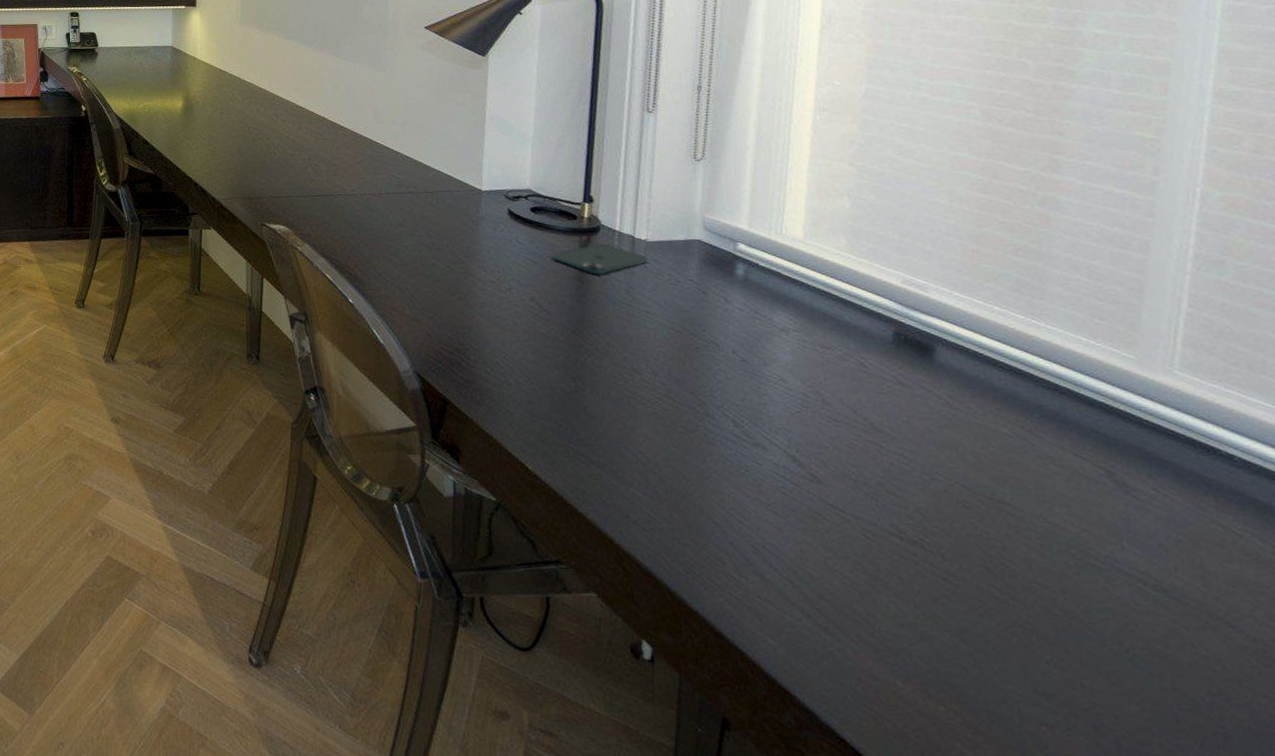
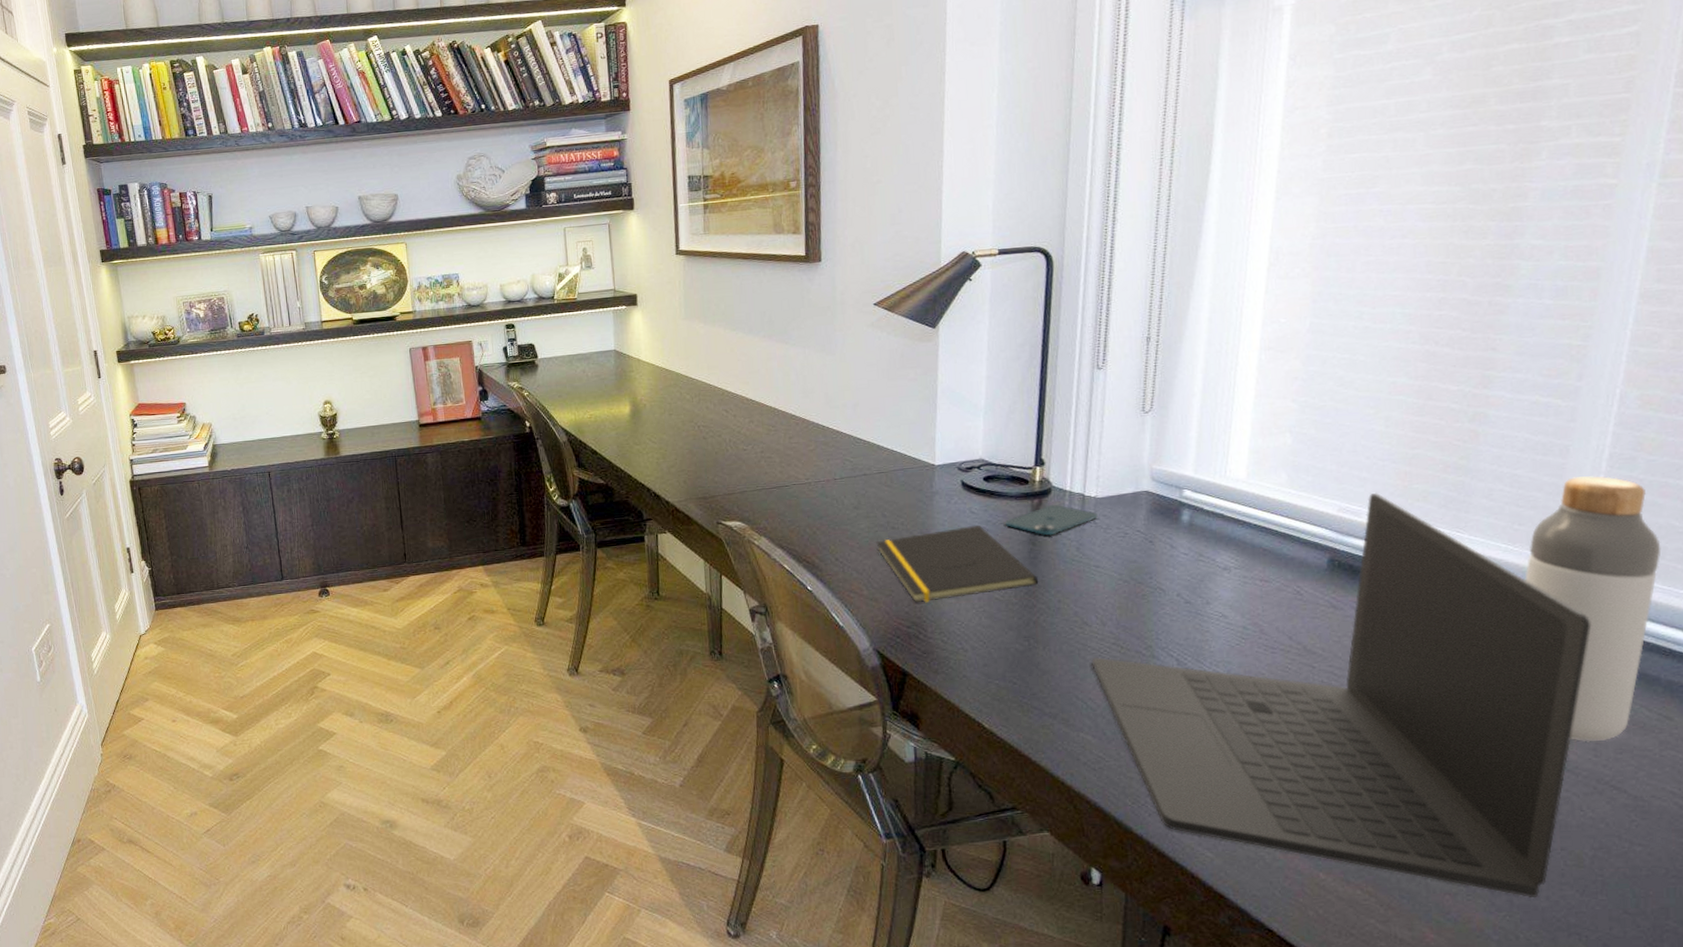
notepad: none [420,255,587,330] -> present [876,524,1039,603]
laptop: none [642,267,1188,743] -> present [1091,492,1591,897]
bottle: none [1110,275,1261,569] -> present [1525,476,1661,742]

